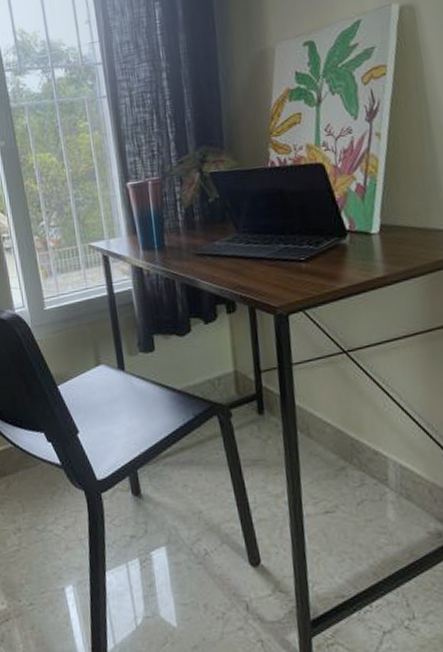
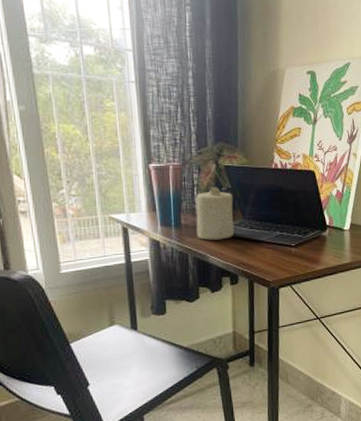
candle: none [180,198,227,262] -> present [196,186,235,240]

